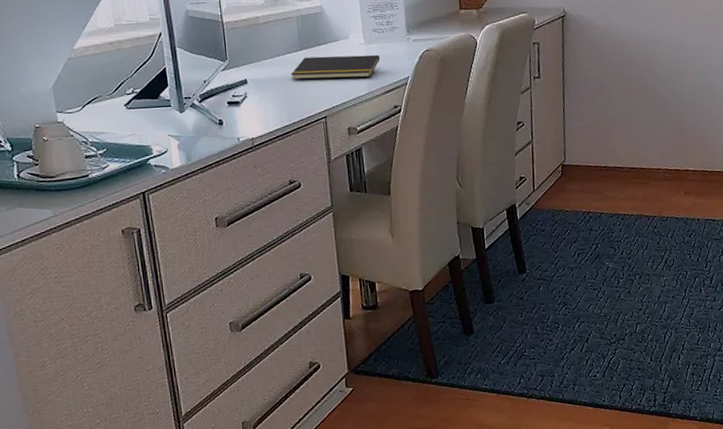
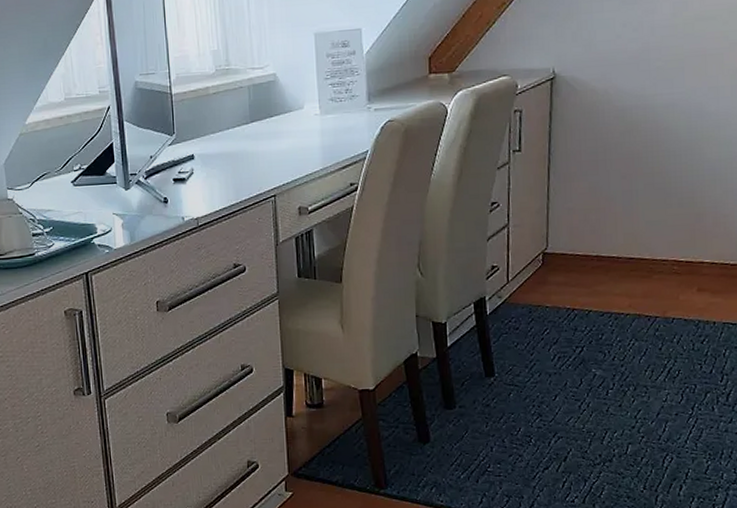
notepad: present [290,54,381,80] -> none [239,126,337,155]

